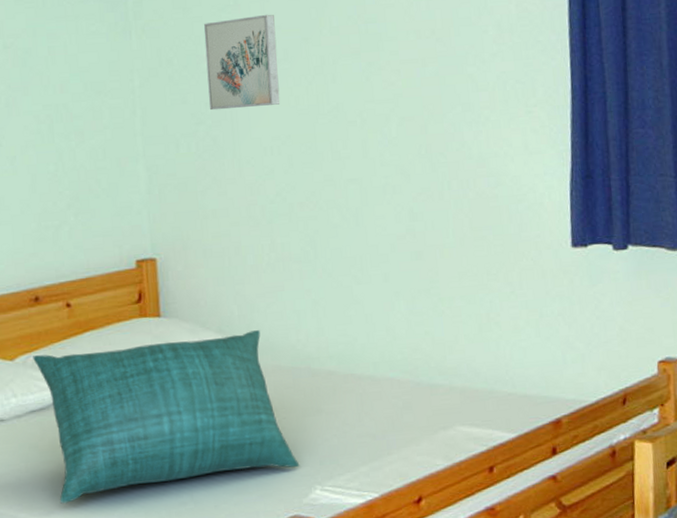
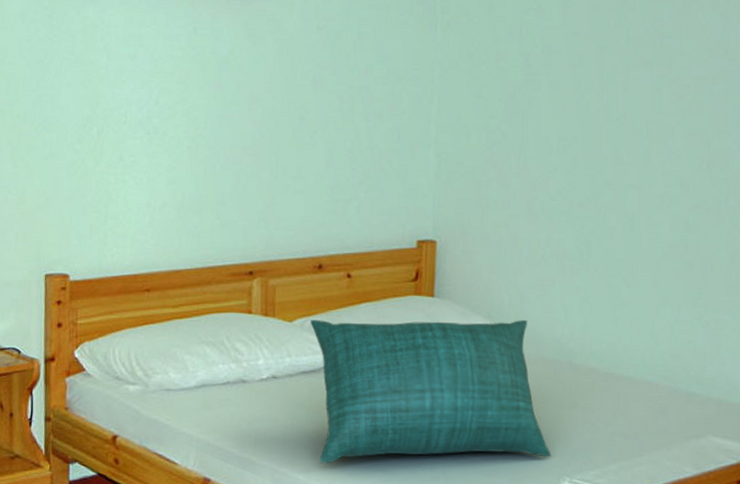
wall art: present [204,14,280,111] -> none [502,20,574,107]

